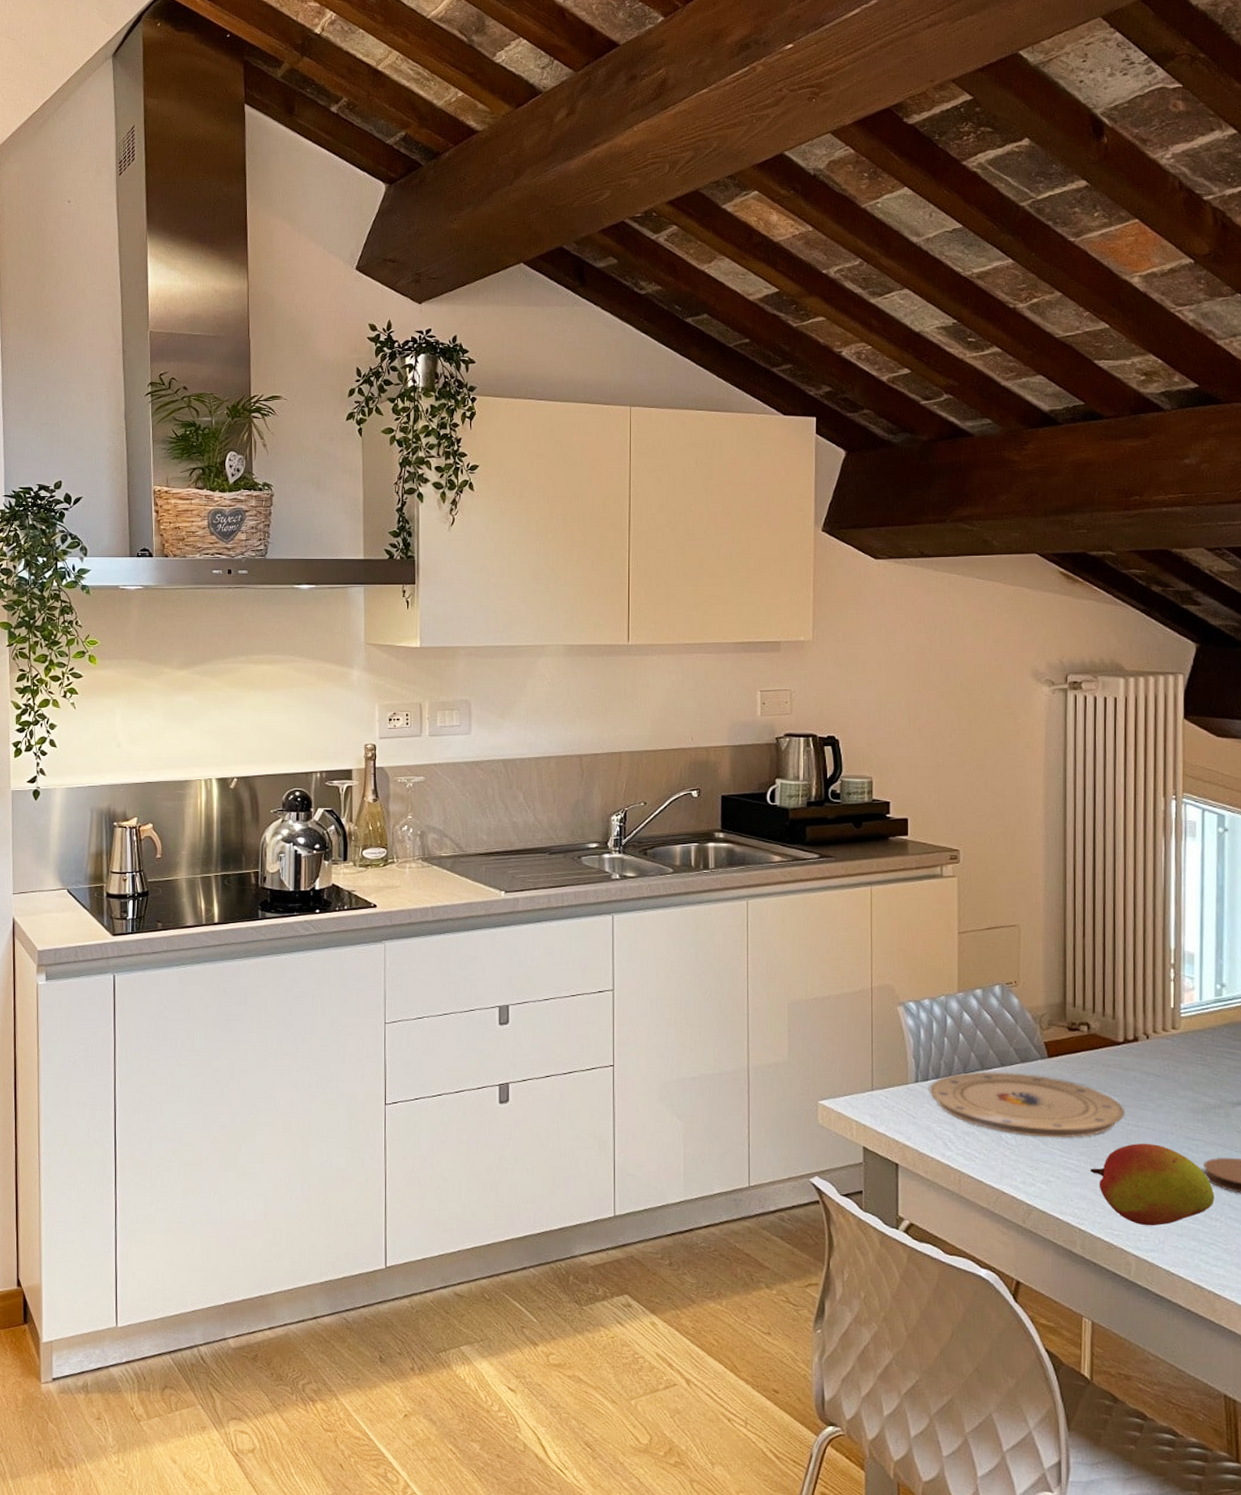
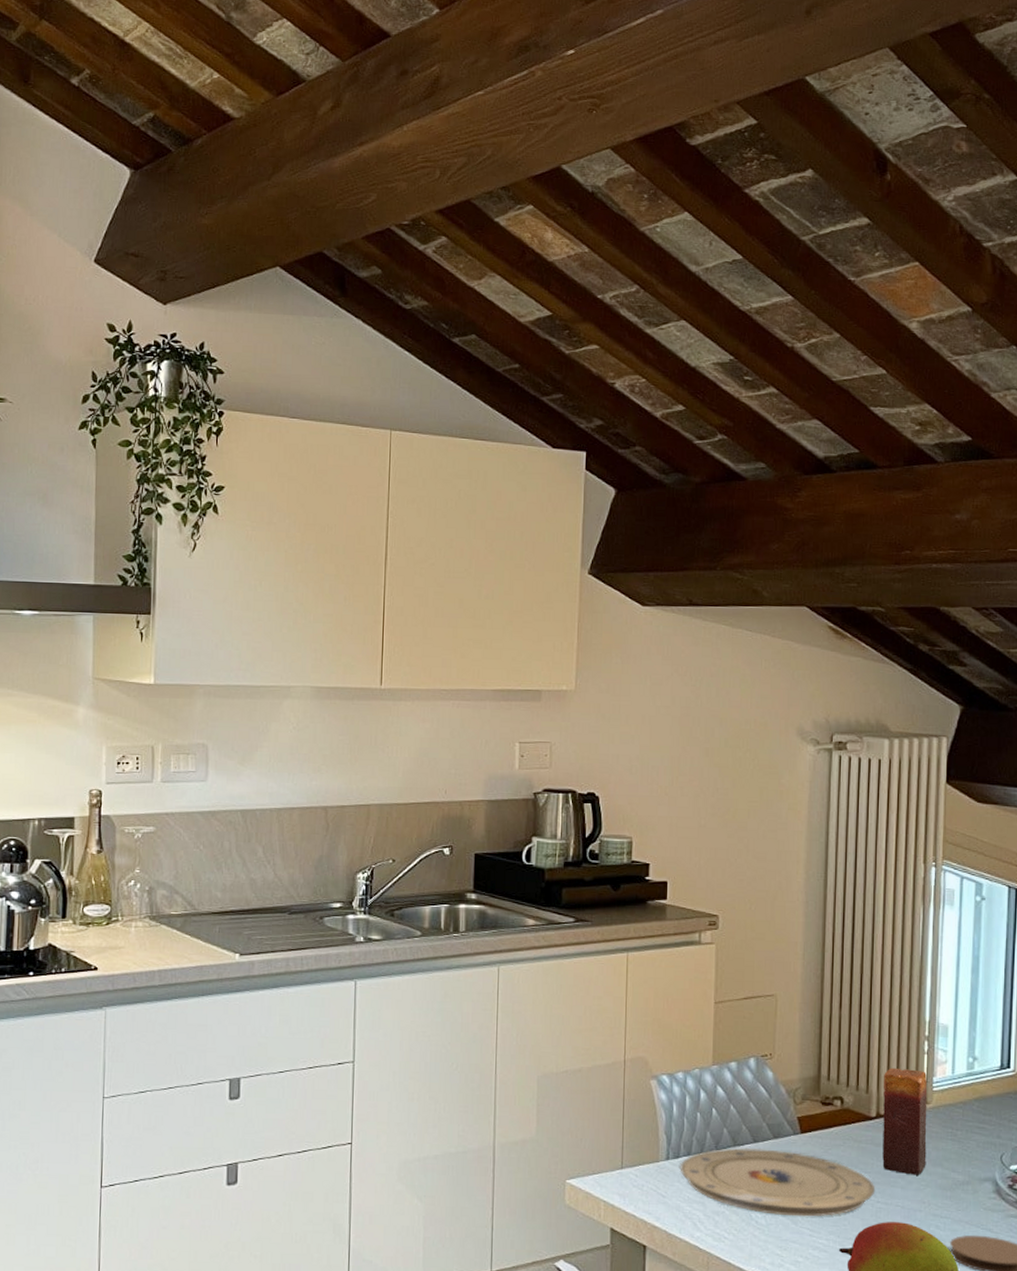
candle: none [1130,994,1176,1099] -> present [882,1067,928,1175]

